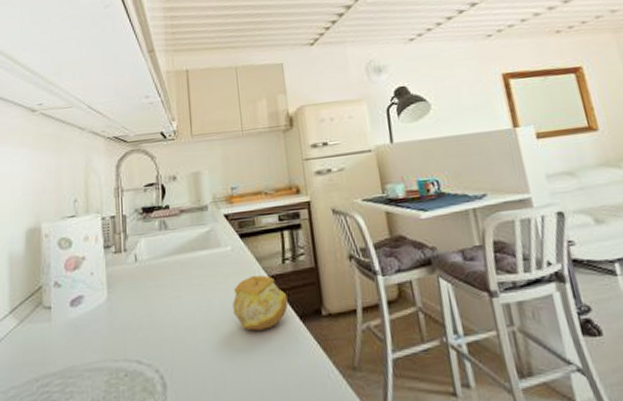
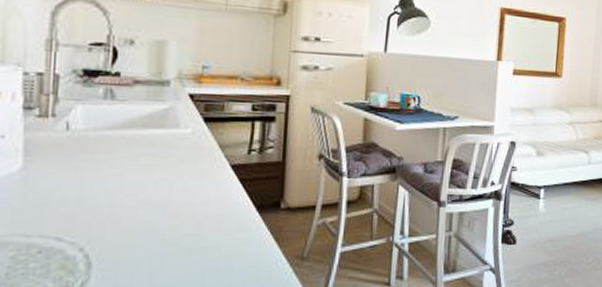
fruit: present [232,275,288,331] -> none [184,161,247,217]

